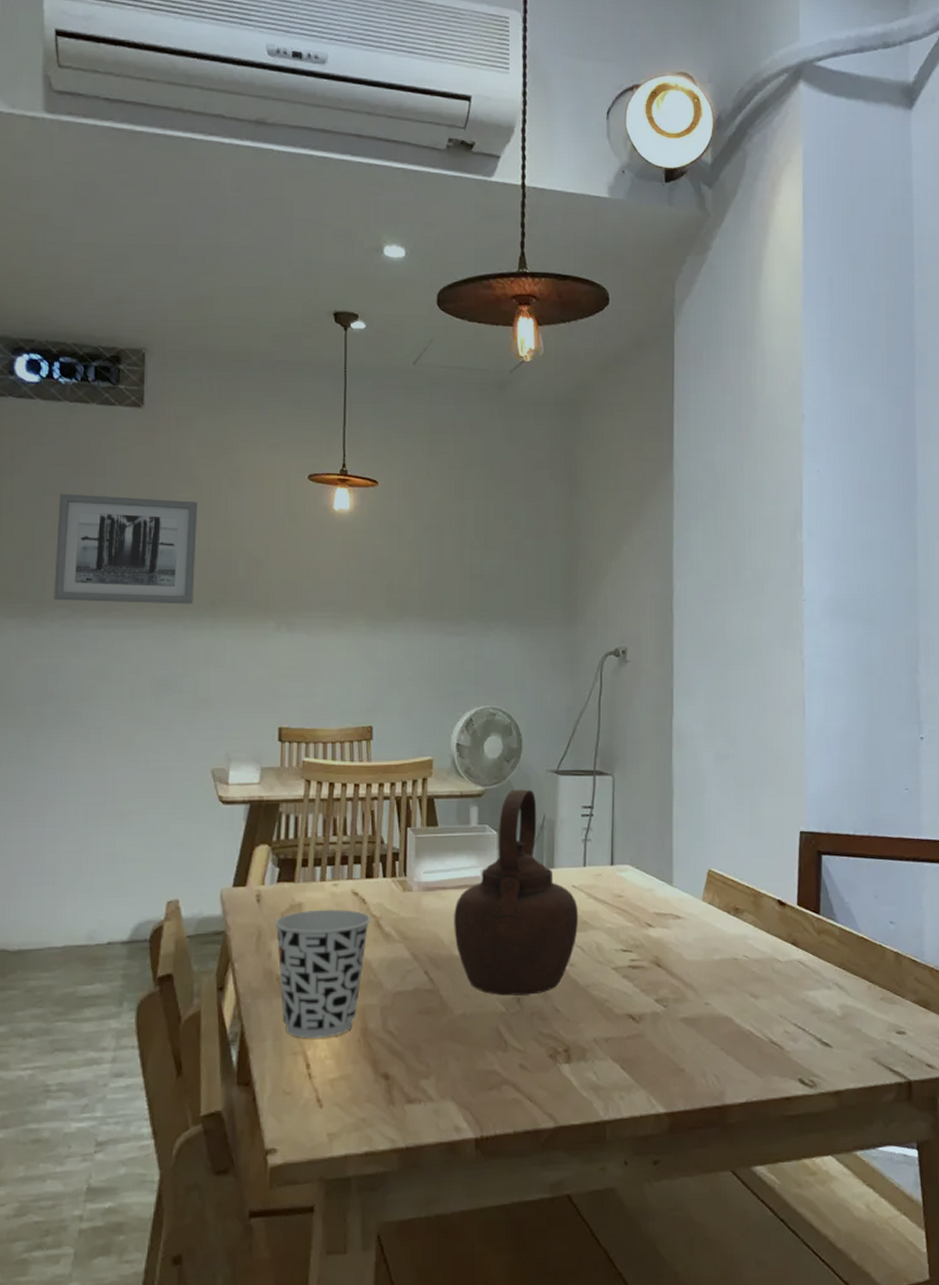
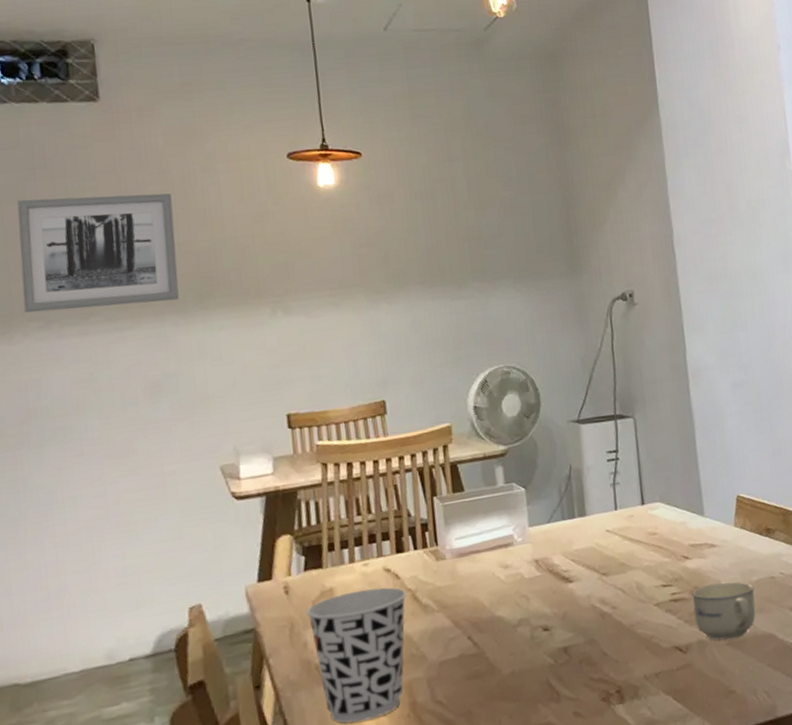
teapot: present [454,789,578,996] -> none [490,442,617,649]
cup: none [651,956,716,1016] -> present [691,581,756,641]

